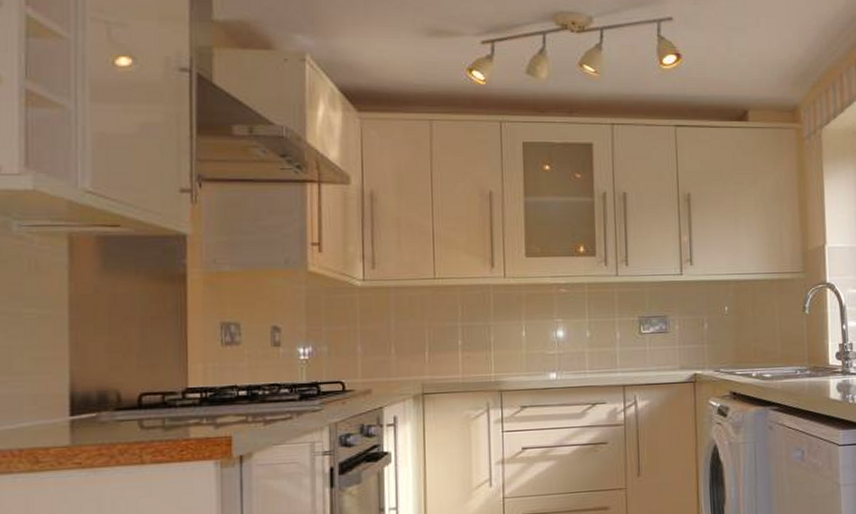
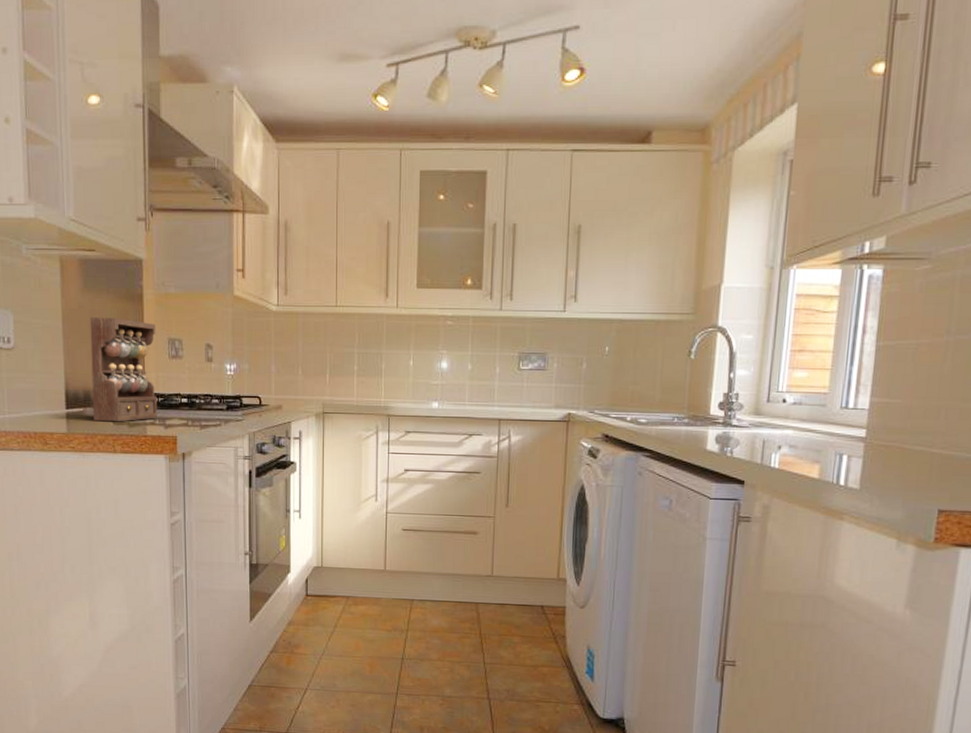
spice rack: none [110,302,206,427] -> present [90,316,158,422]

